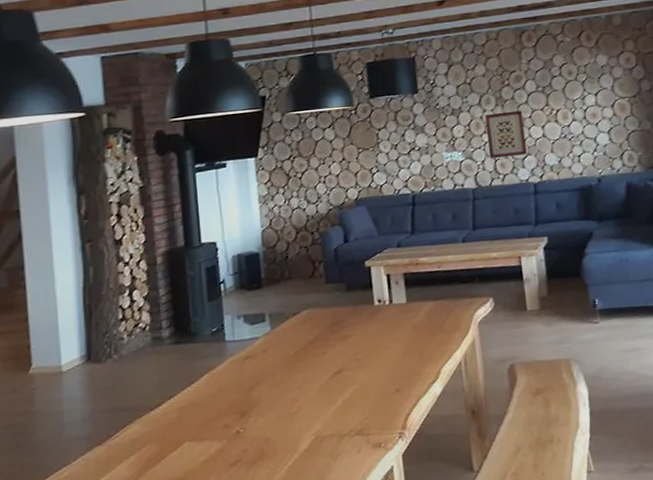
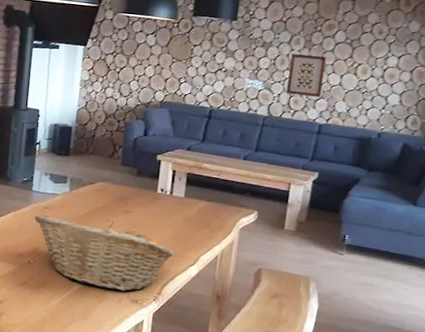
fruit basket: none [234,353,412,442] -> present [34,214,175,291]

